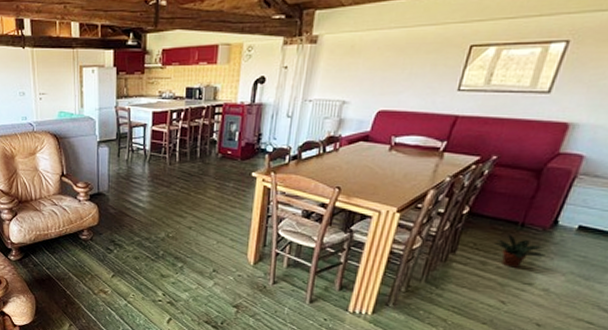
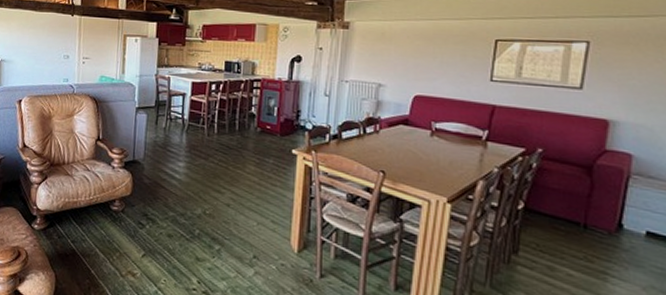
potted plant: present [494,233,545,268] -> none [559,235,618,277]

